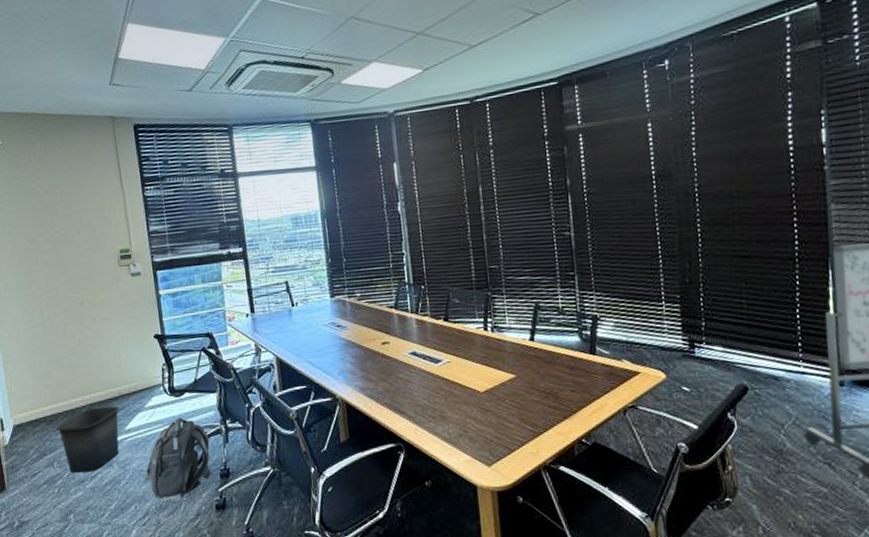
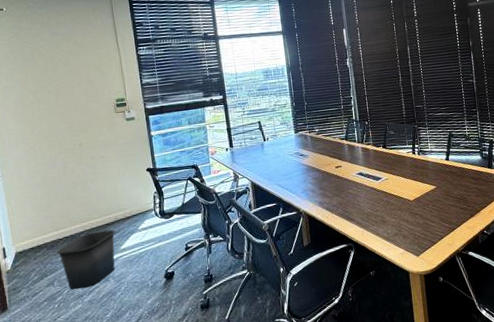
backpack: present [144,418,212,501] -> none [138,236,197,307]

